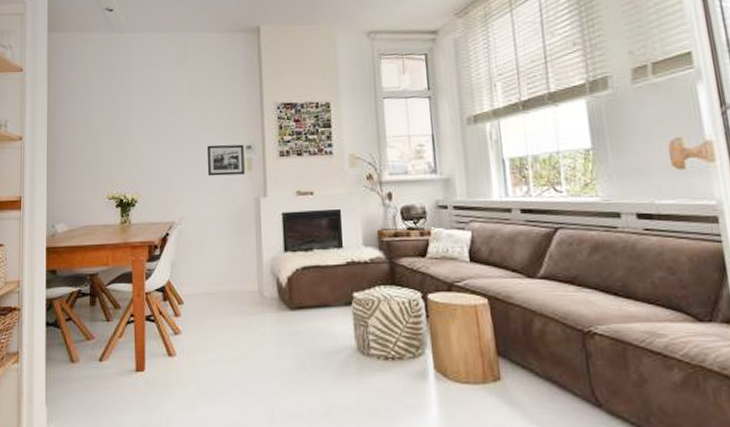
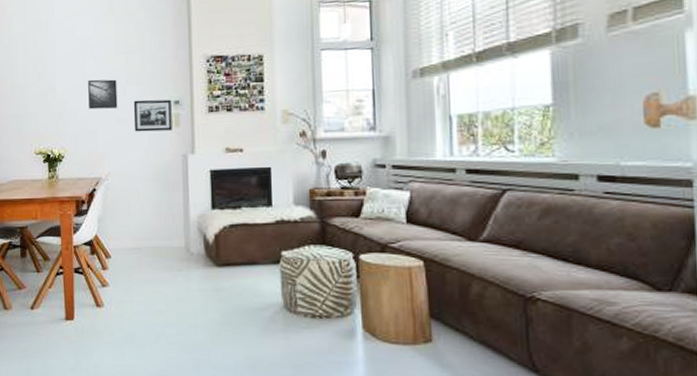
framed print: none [162,125,191,154] -> present [88,79,118,110]

